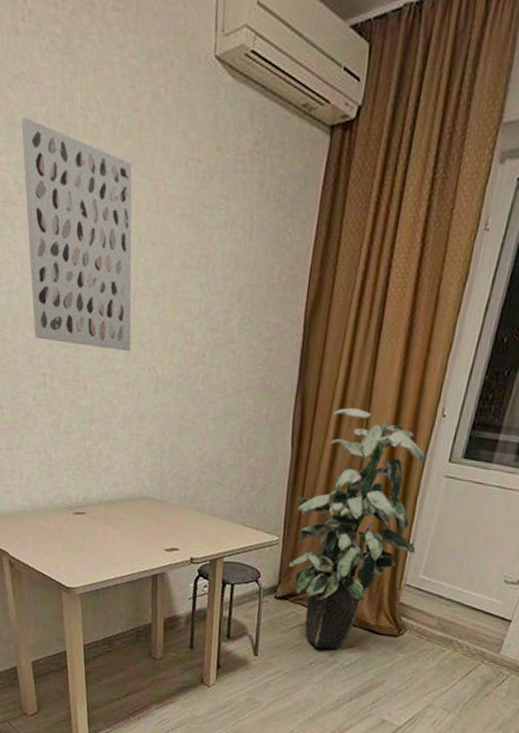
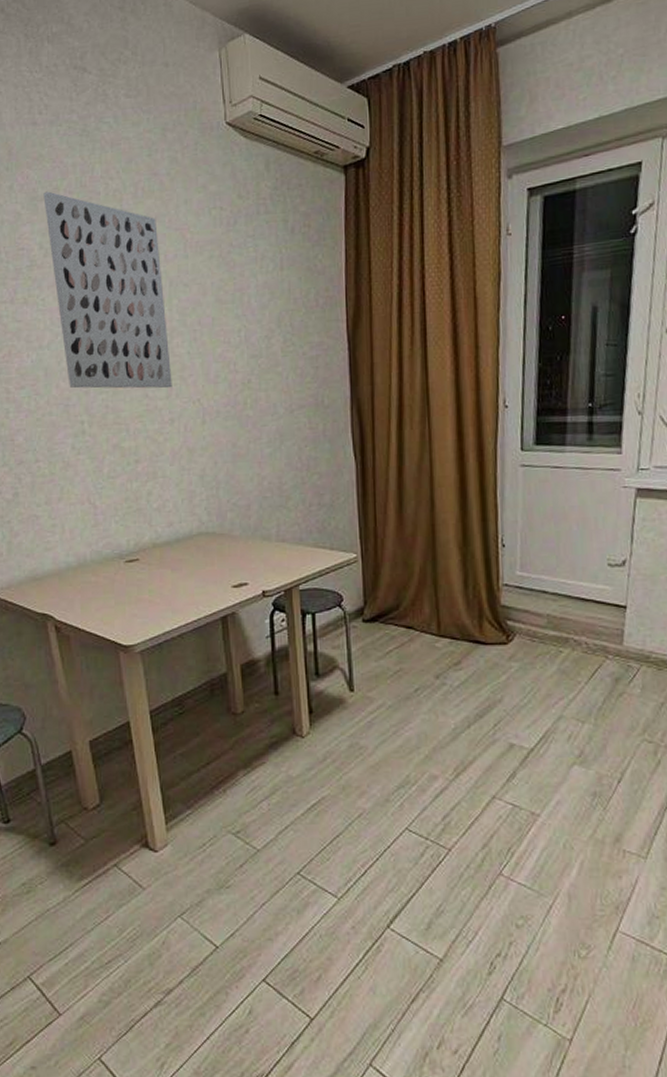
indoor plant: present [288,407,426,650] -> none [370,411,507,670]

